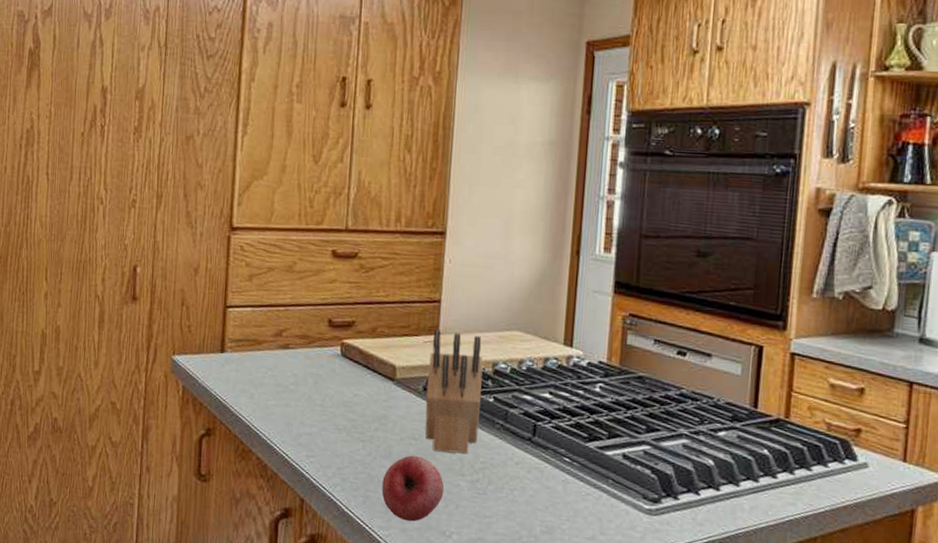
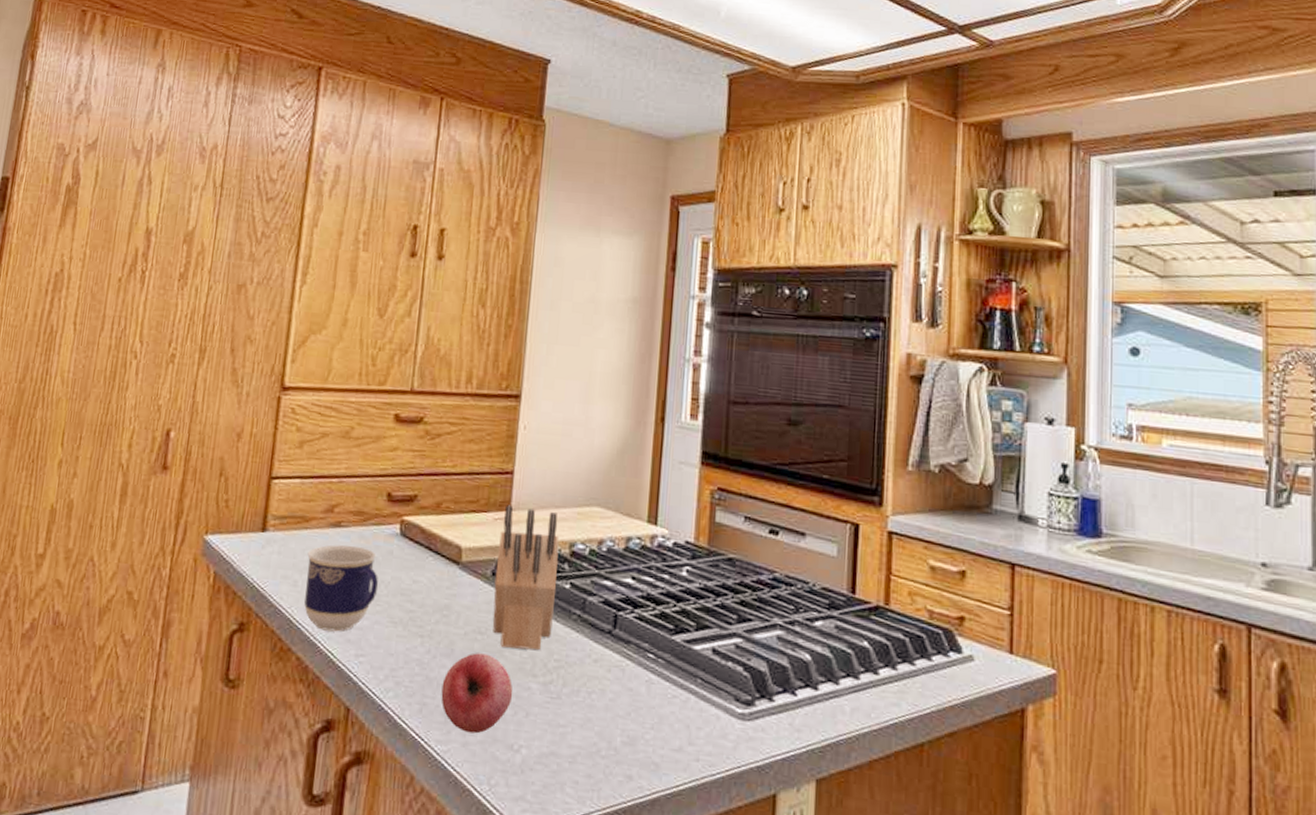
cup: none [261,364,324,437] -> present [304,544,379,632]

